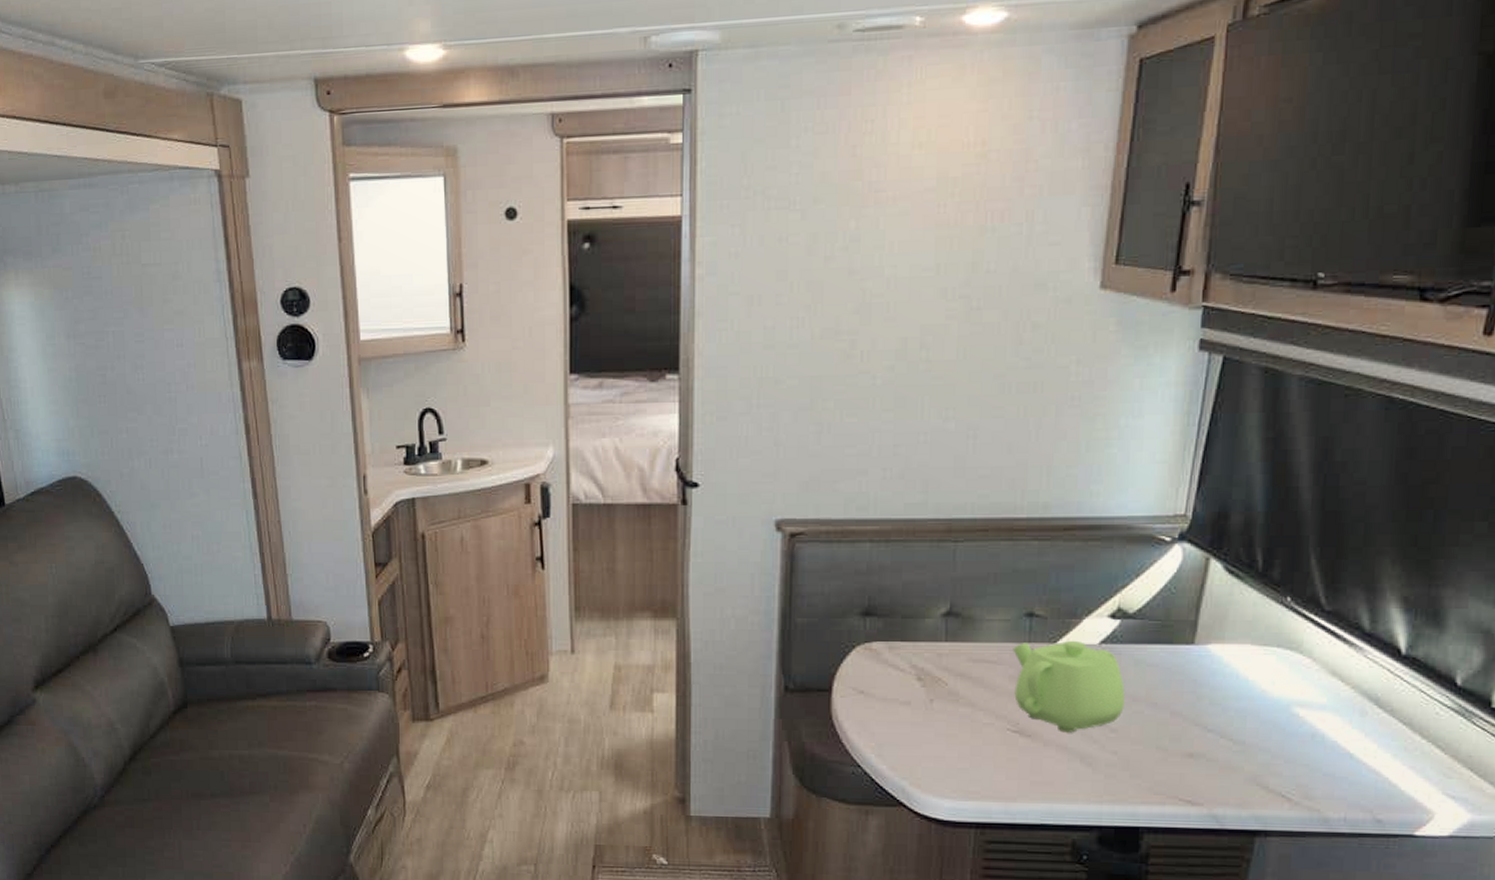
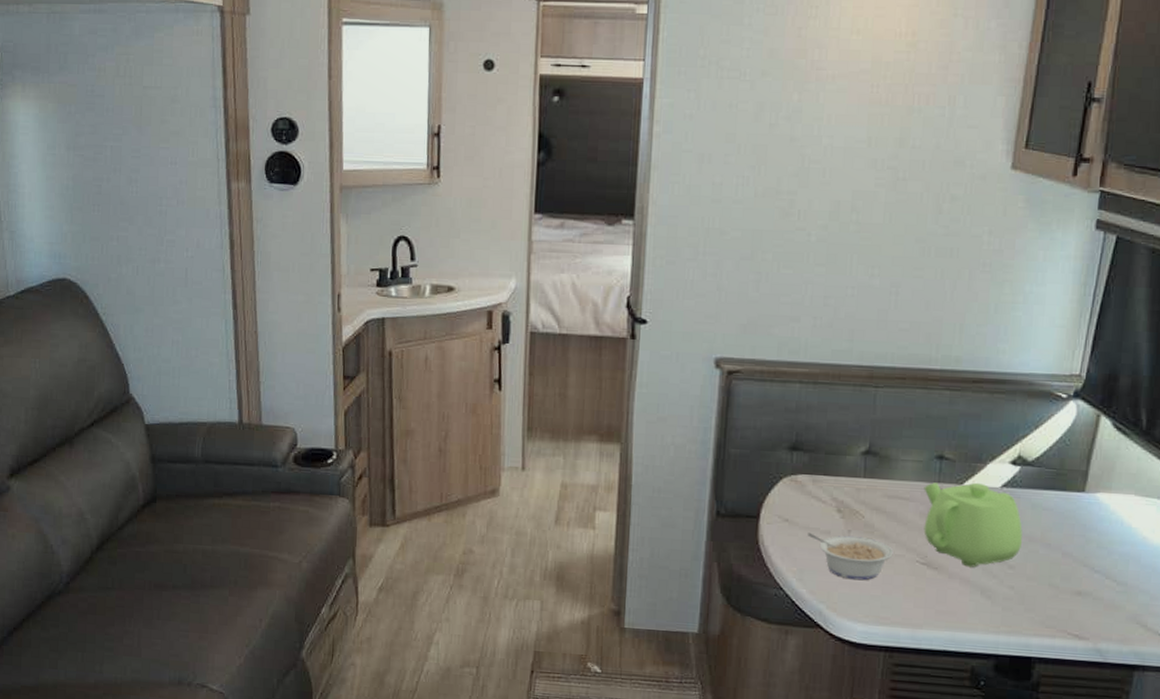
legume: none [886,704,981,753] -> present [808,532,894,581]

